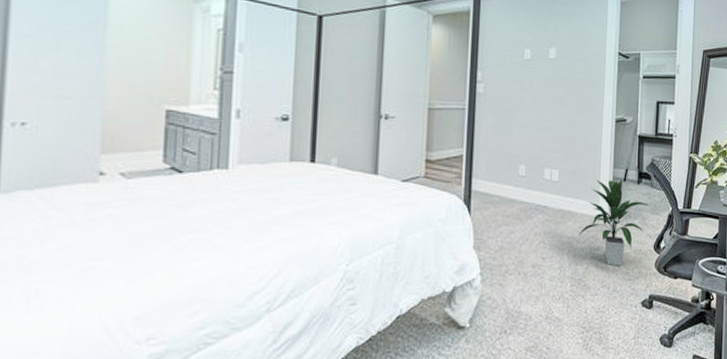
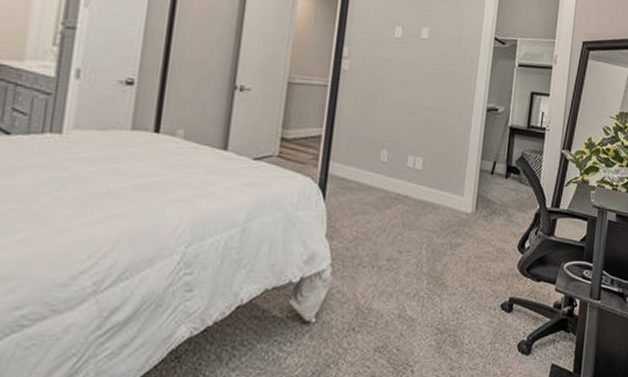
indoor plant: present [579,180,650,266] -> none [439,171,517,265]

